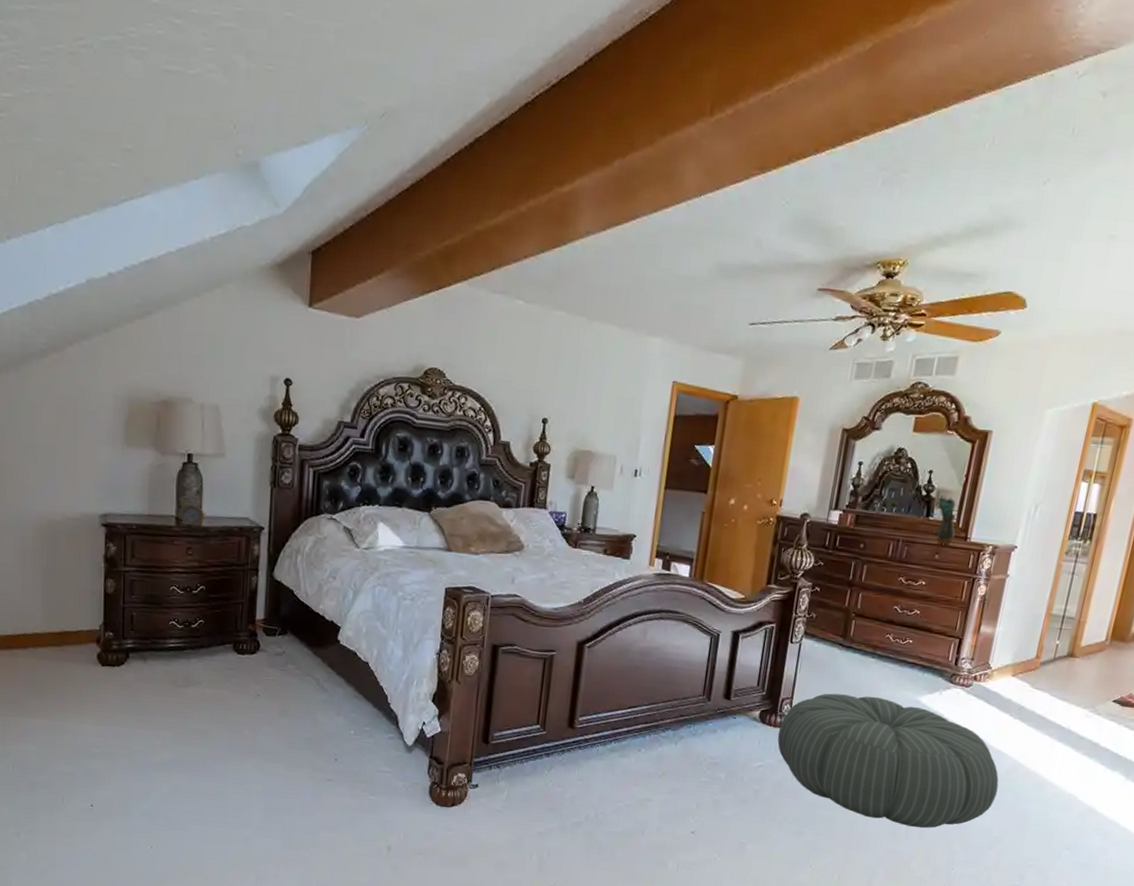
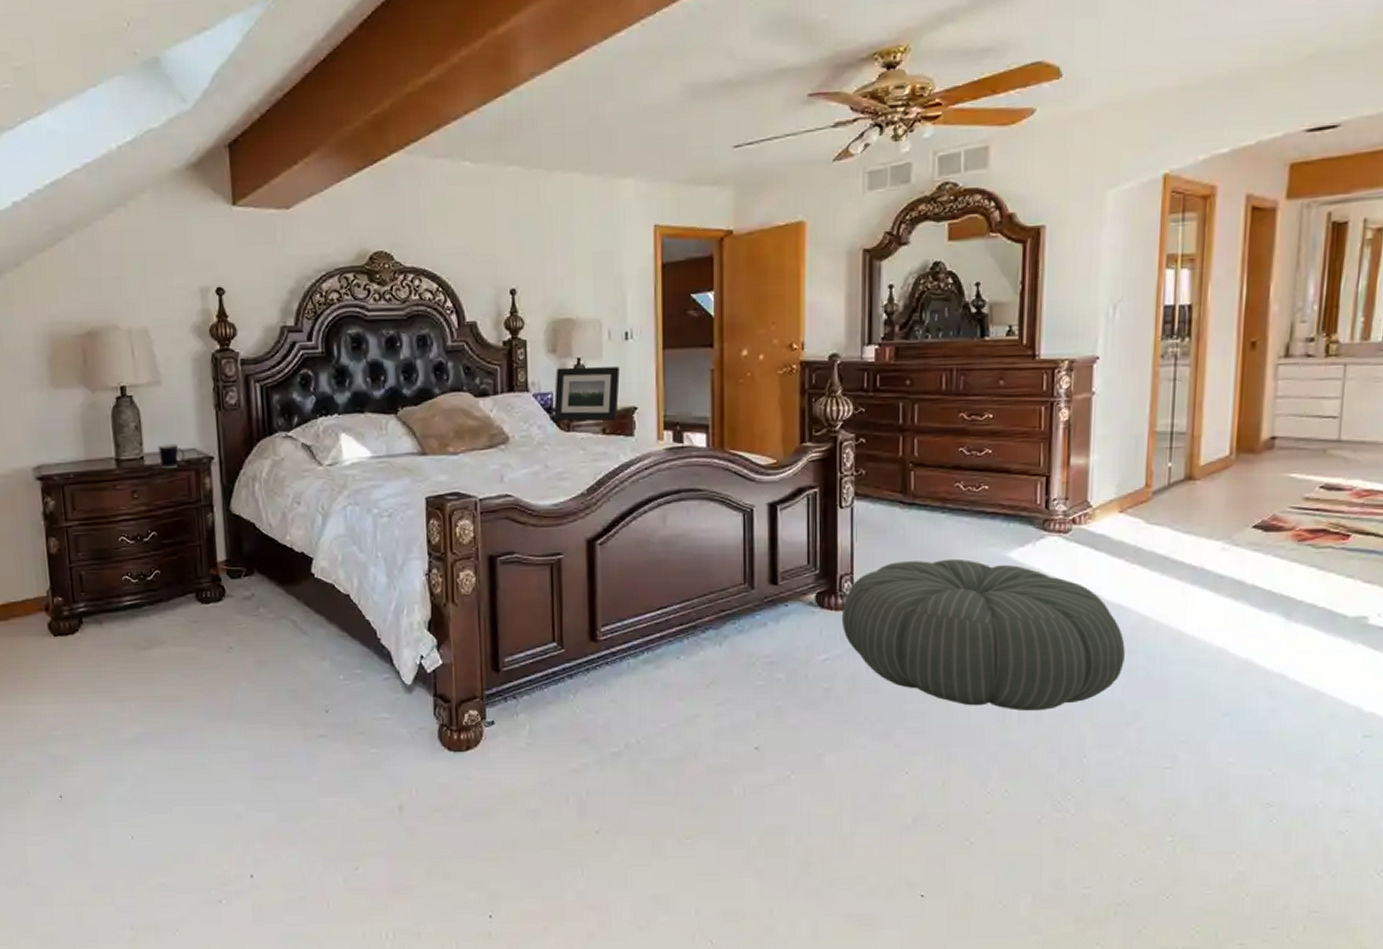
alarm clock: present [175,502,206,527] -> none [113,440,149,467]
mug: none [215,510,239,533] -> present [158,444,185,470]
picture frame: none [564,492,626,545] -> present [554,366,620,421]
vase: present [935,495,956,545] -> none [990,309,1019,368]

